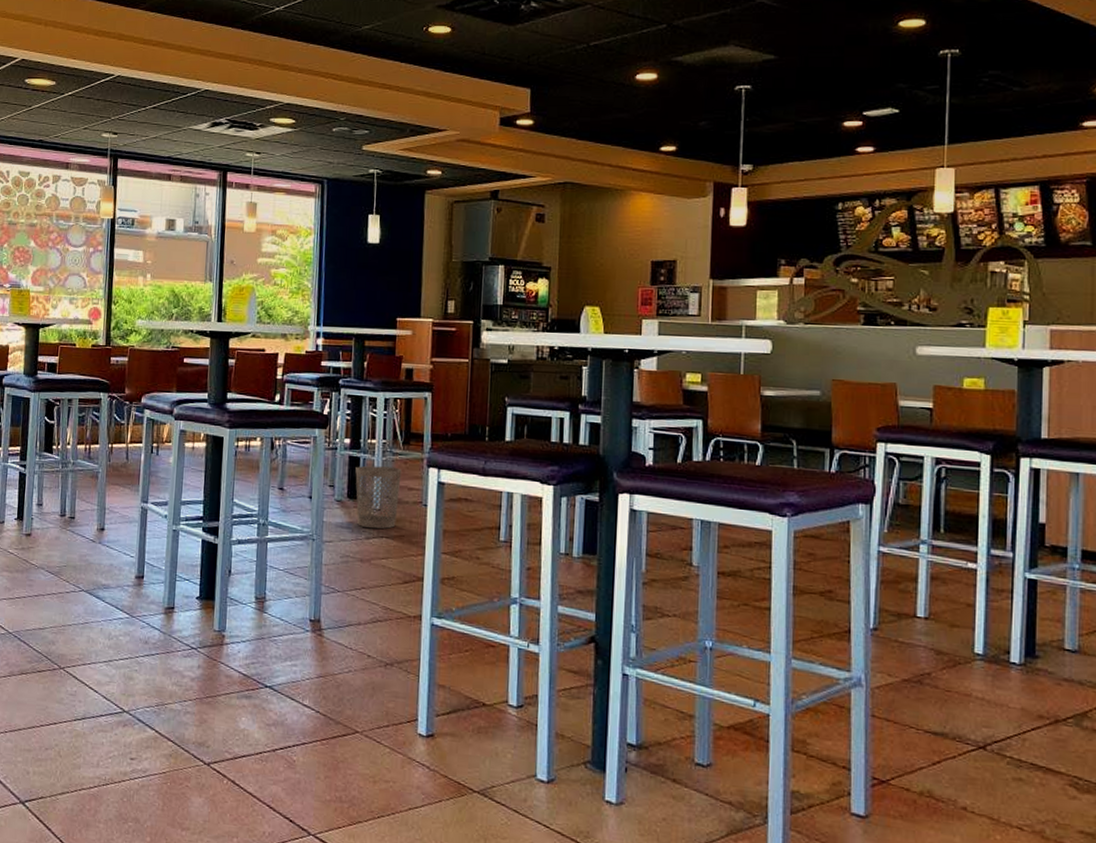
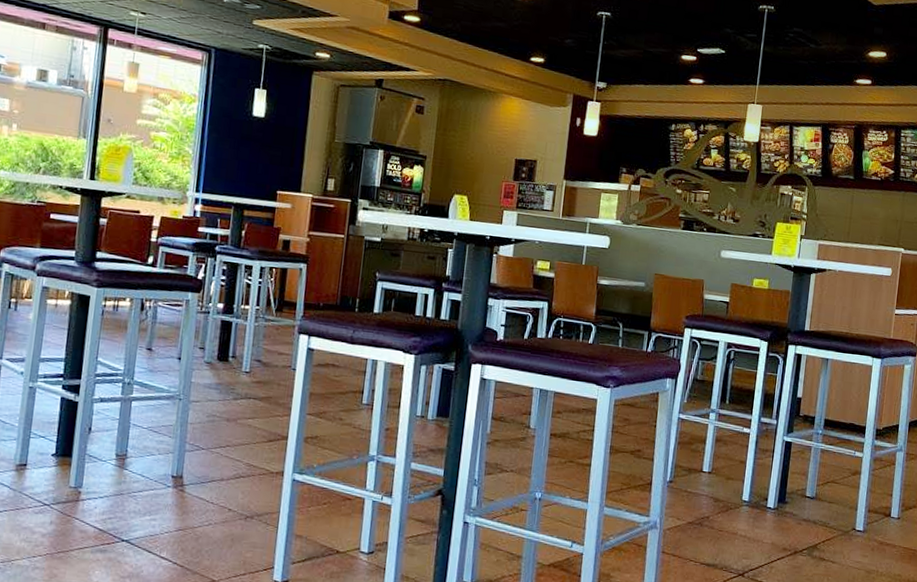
wastebasket: present [355,465,402,529] -> none [226,330,273,391]

